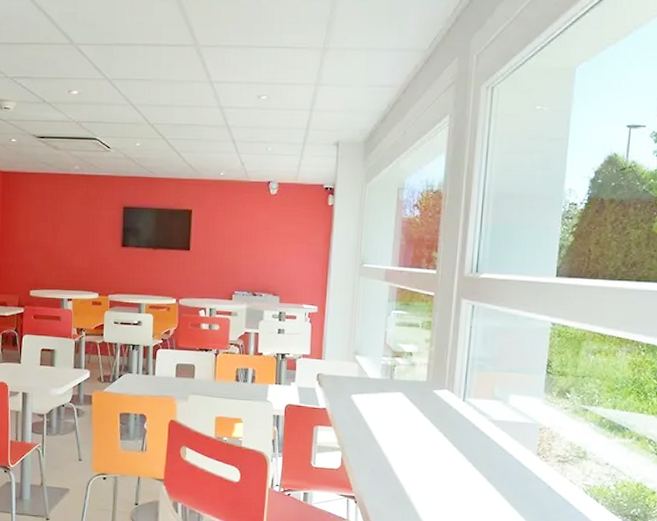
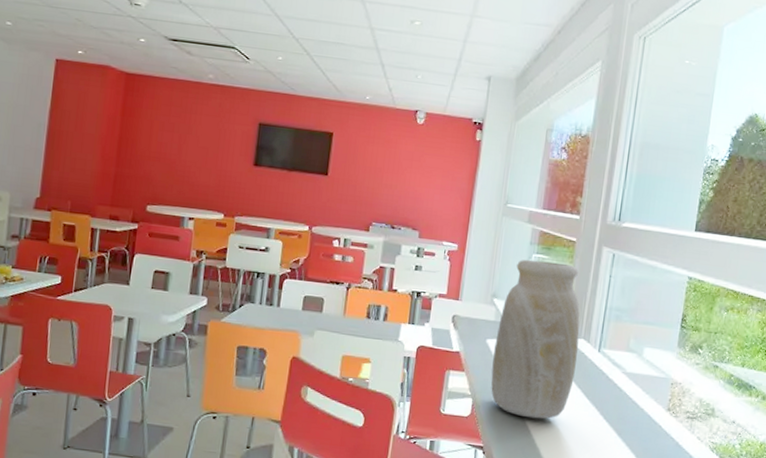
vase: none [358,316,443,469] -> present [491,259,580,419]

